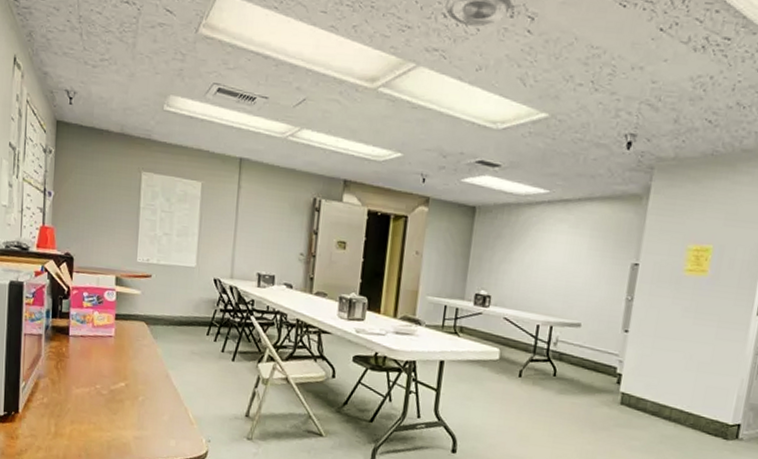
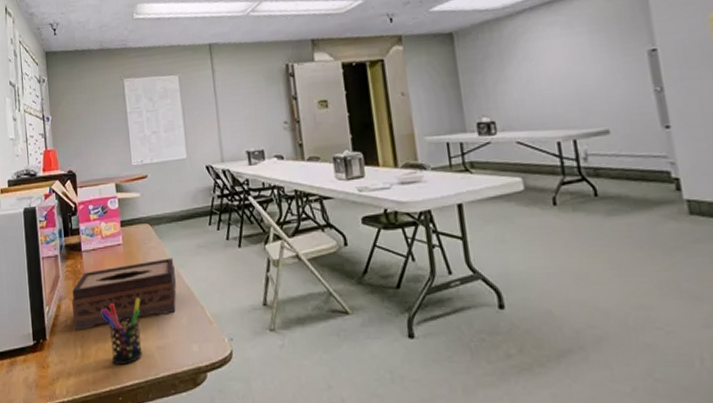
tissue box: none [51,356,165,410] -> present [72,258,177,331]
pen holder: none [80,389,124,448] -> present [99,298,142,364]

